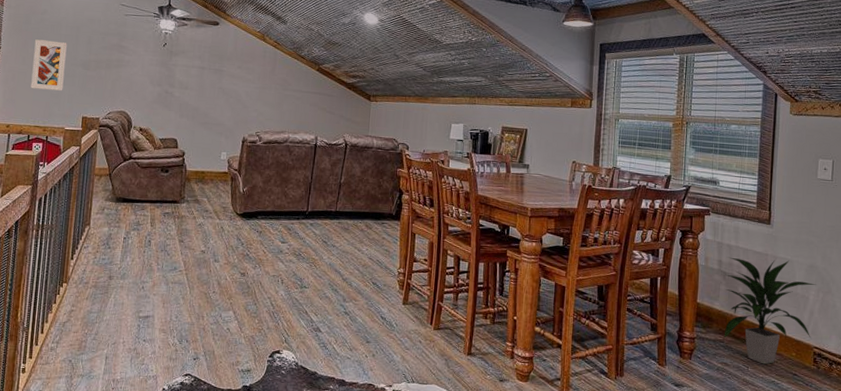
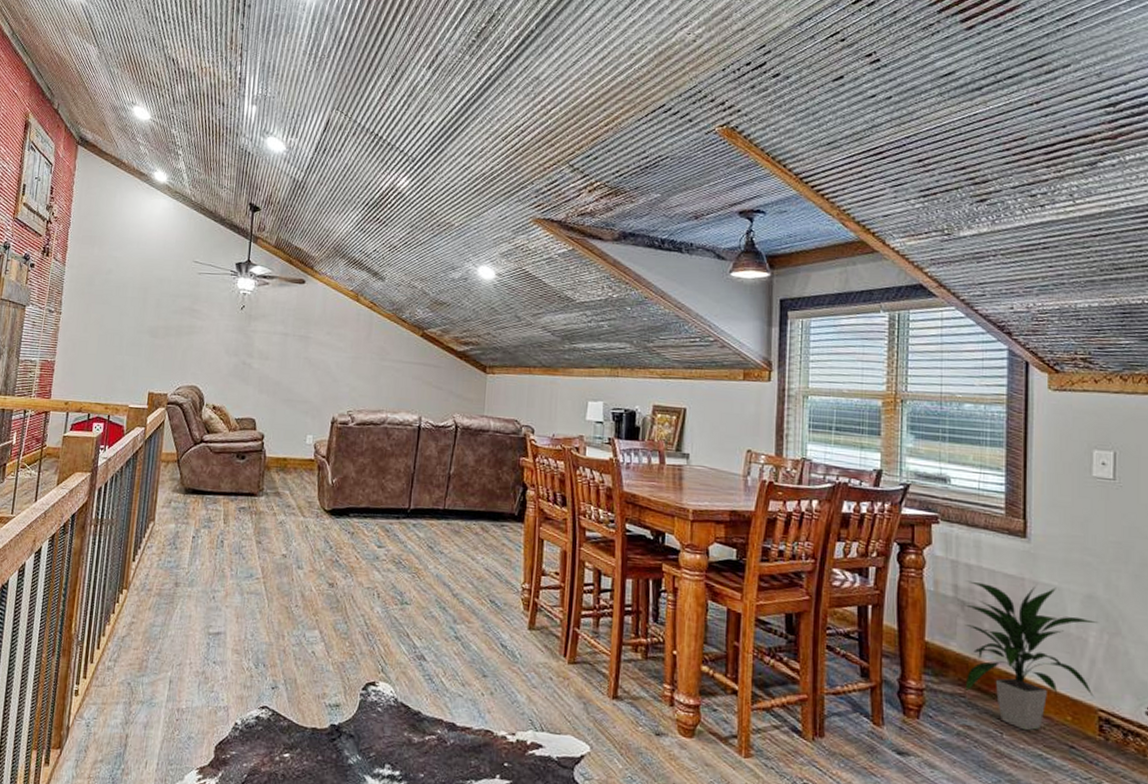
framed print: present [30,39,67,91] -> none [92,303,134,362]

